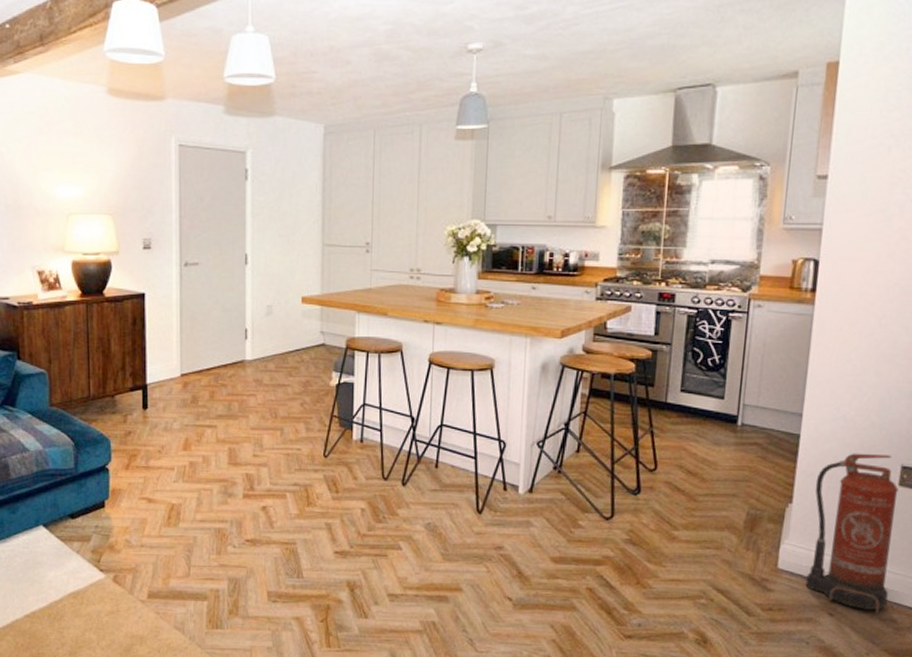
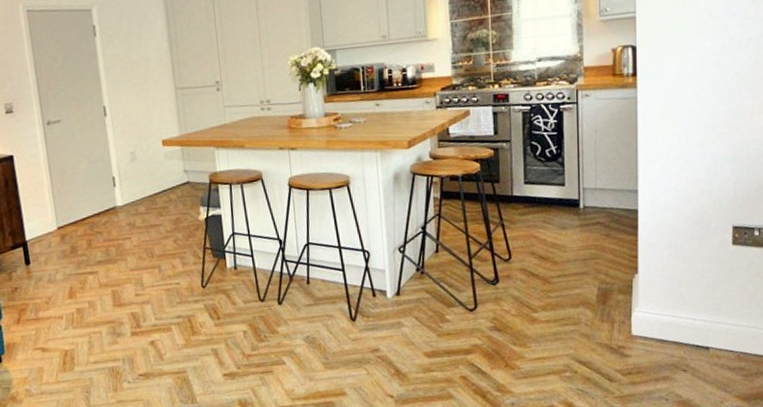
fire extinguisher: present [805,453,899,614] -> none [657,218,734,364]

